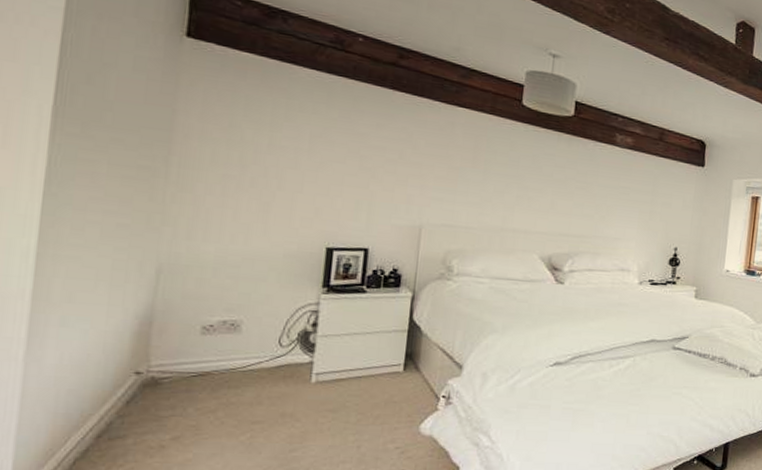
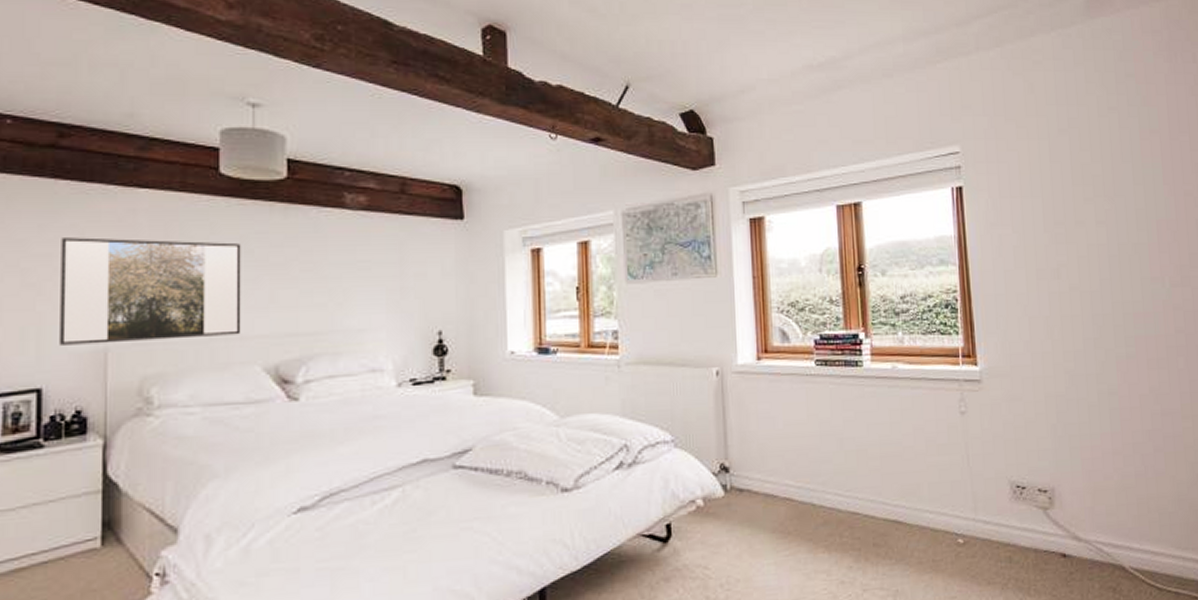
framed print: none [385,136,533,229] -> present [60,237,241,345]

